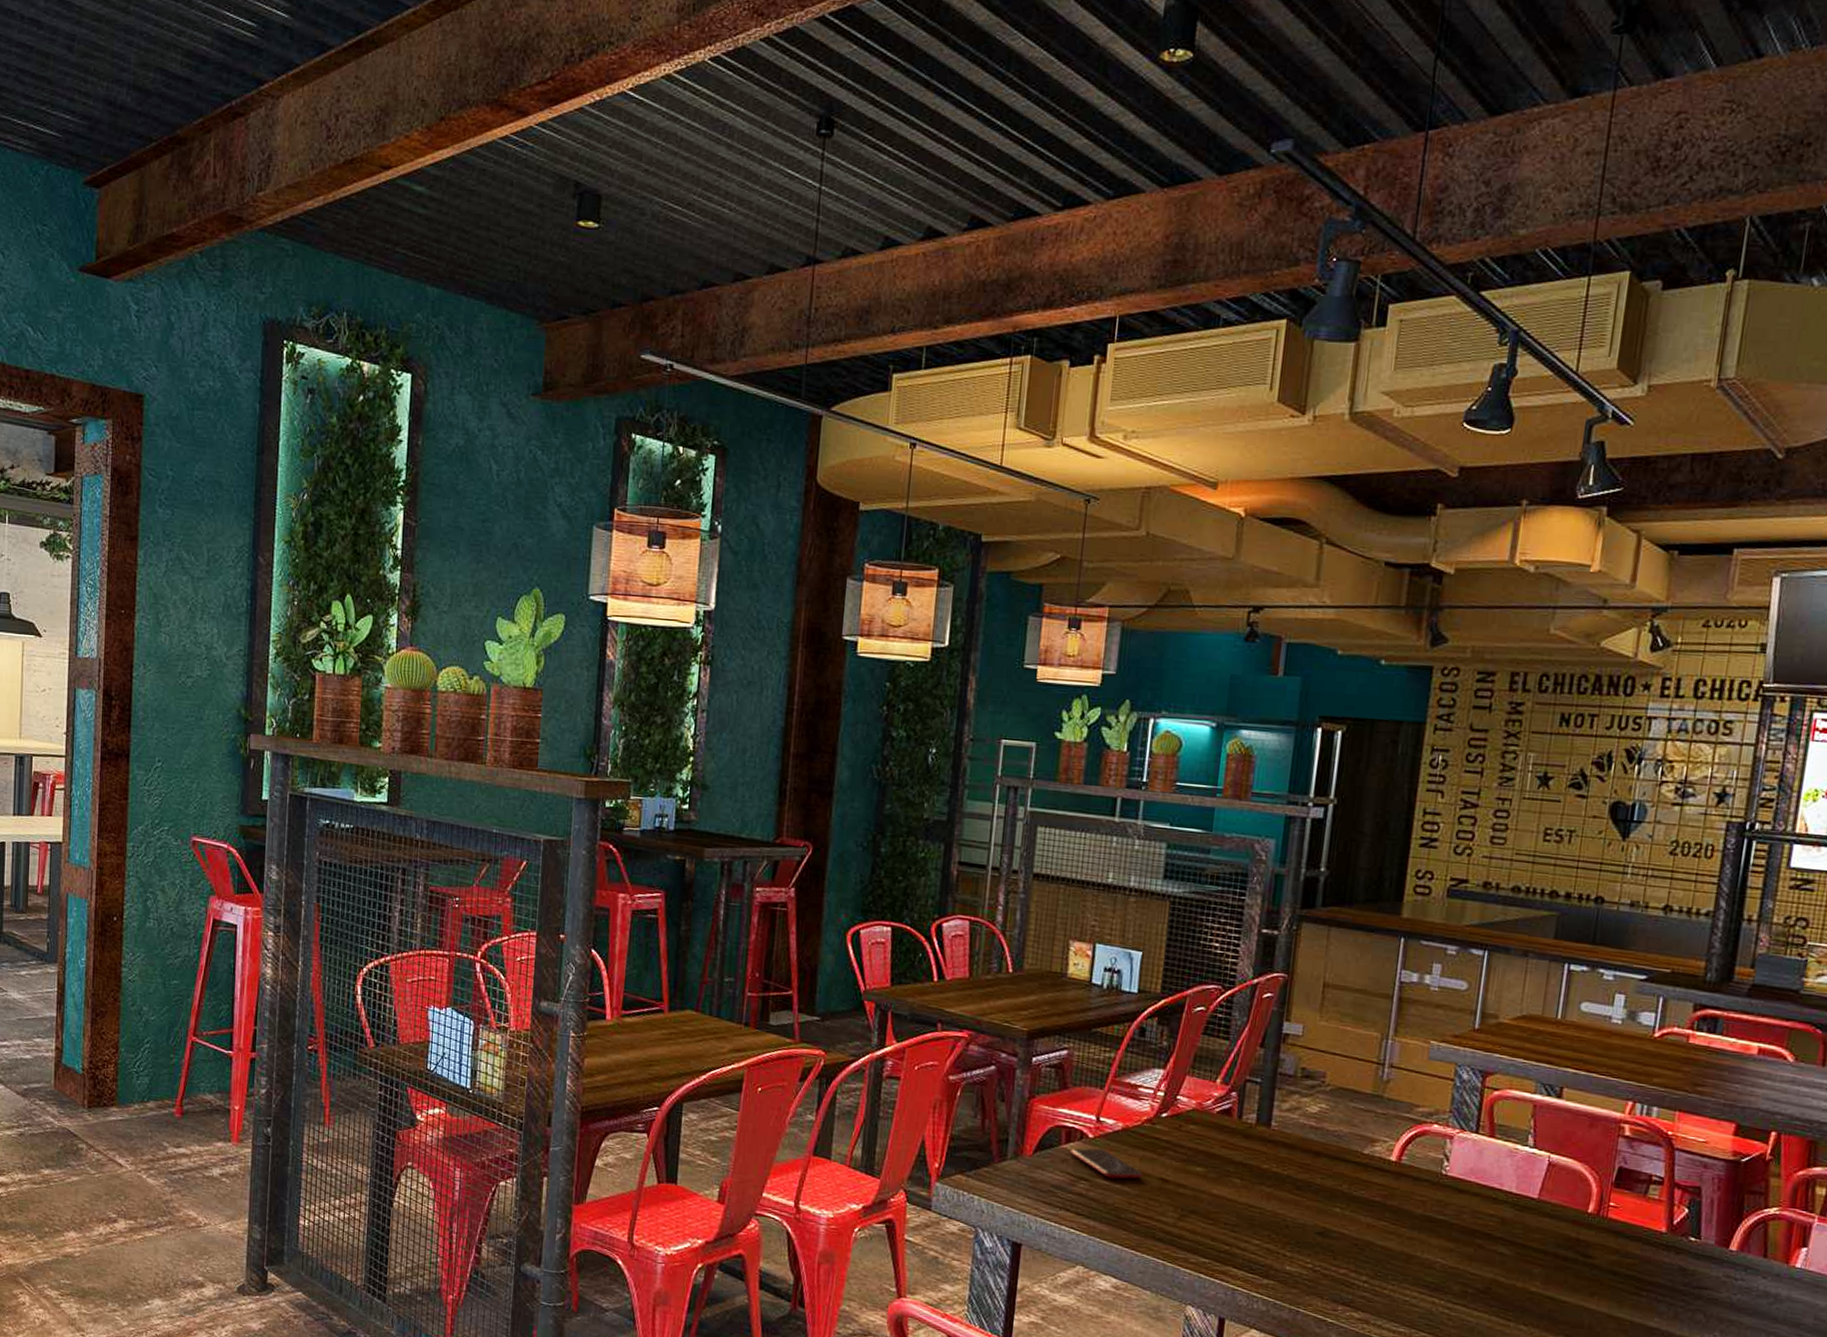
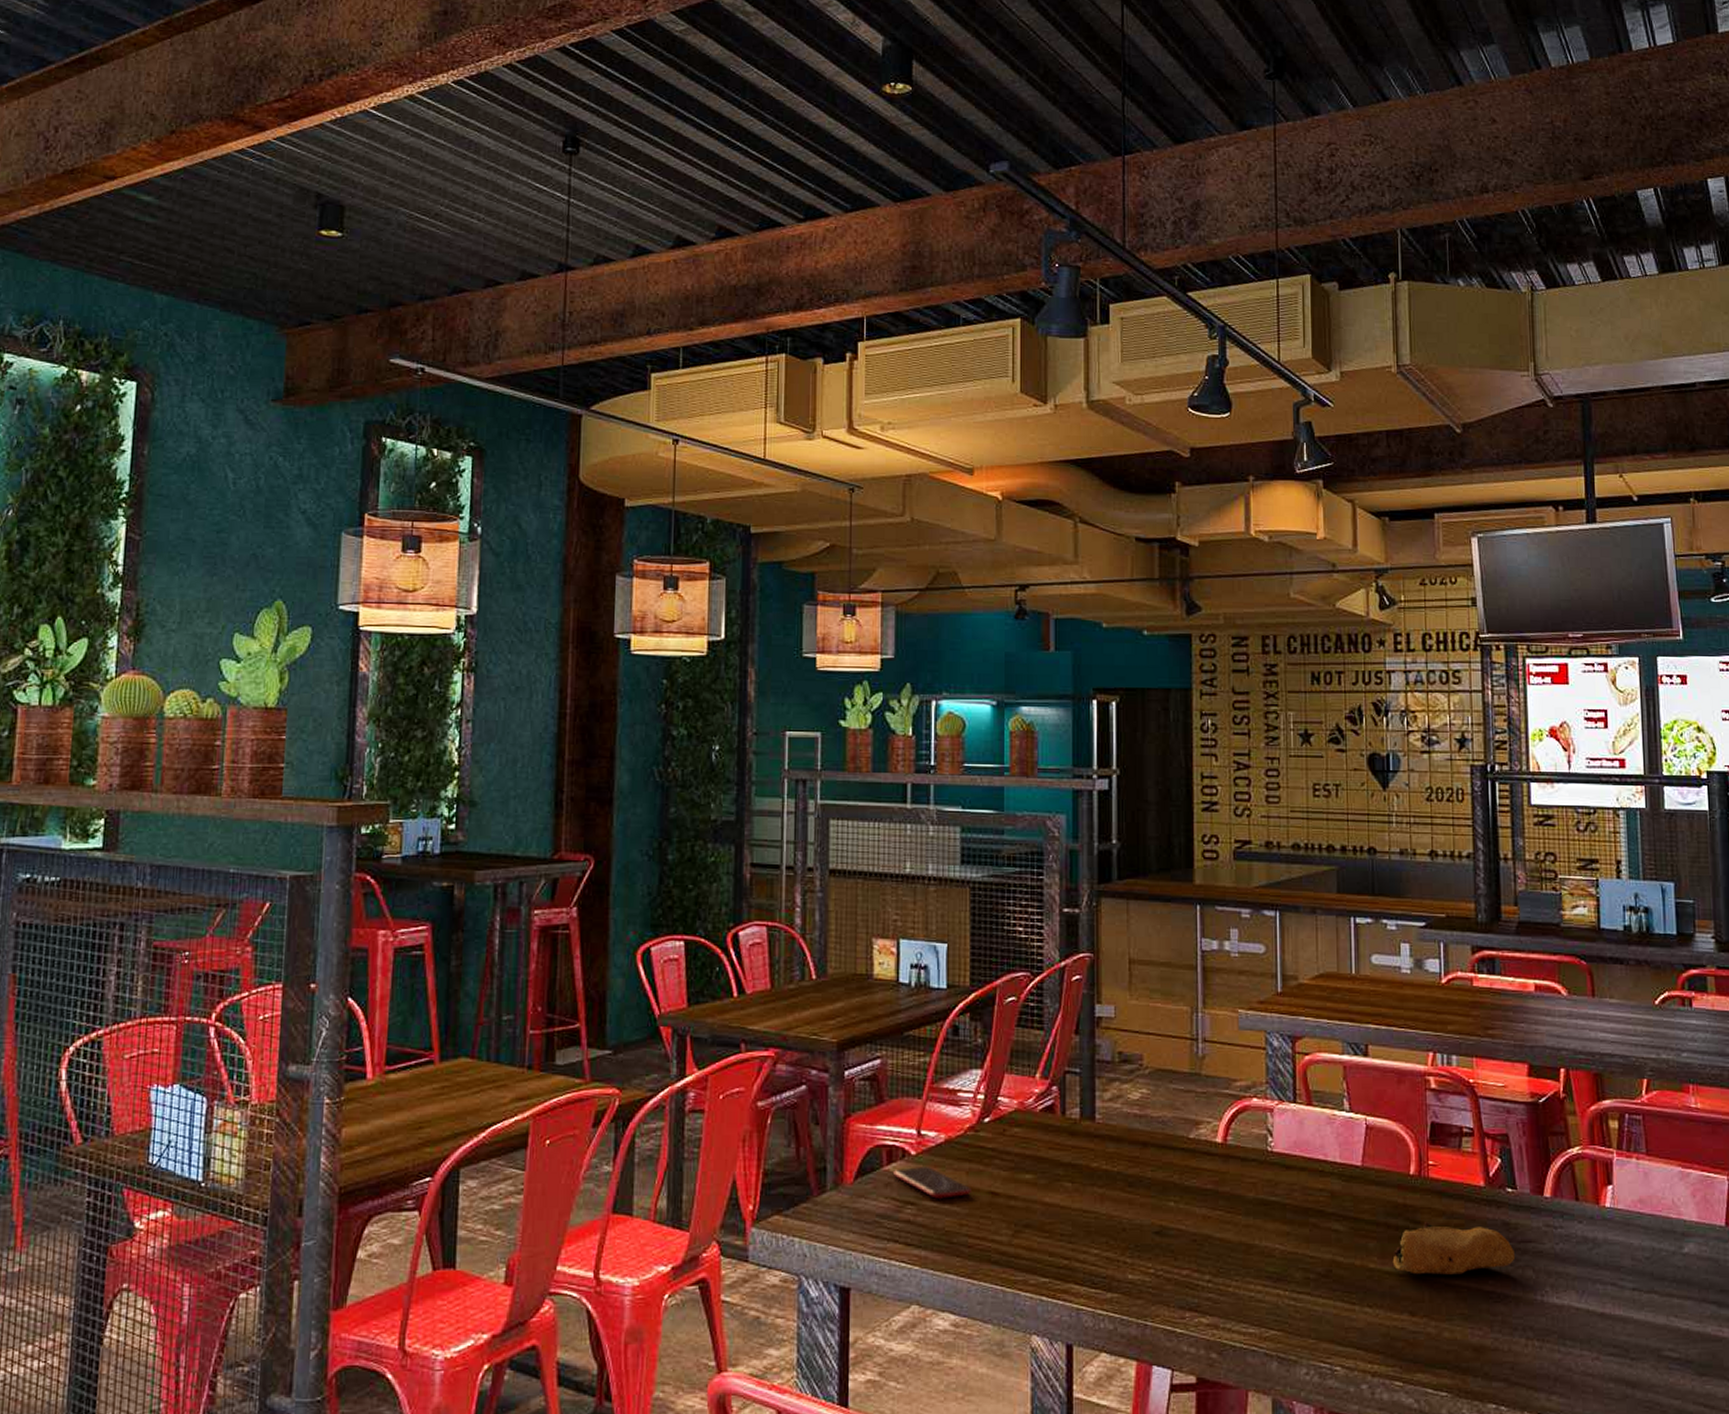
taco: none [1555,1256,1688,1309] -> present [1392,1221,1516,1275]

